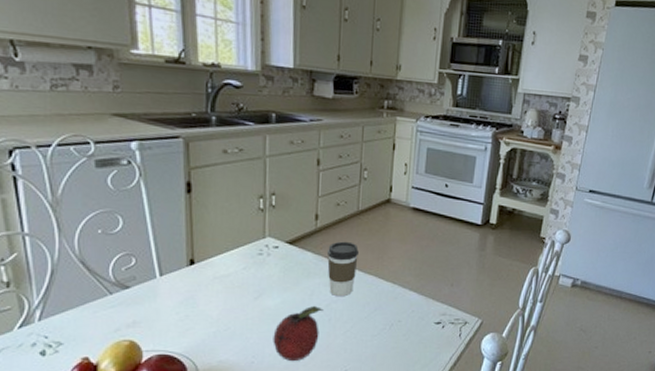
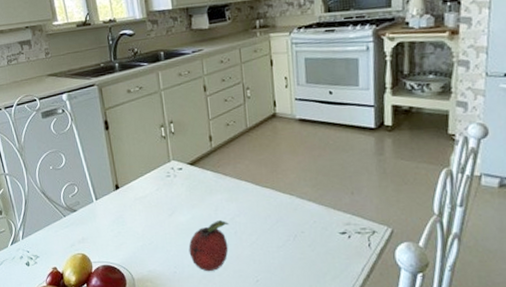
coffee cup: present [326,241,359,297] -> none [223,158,254,211]

